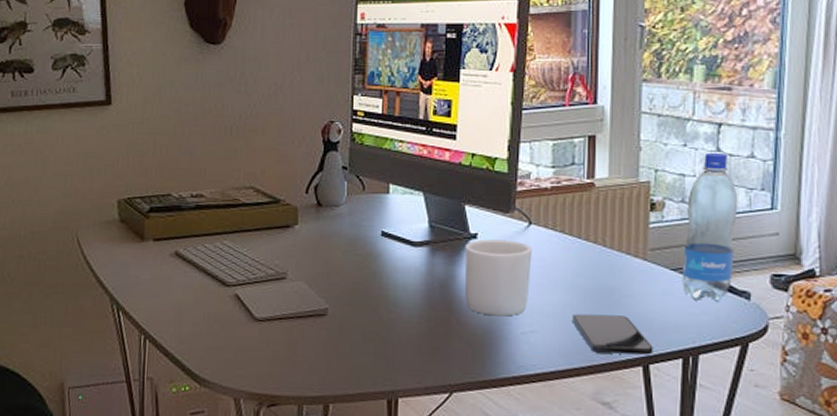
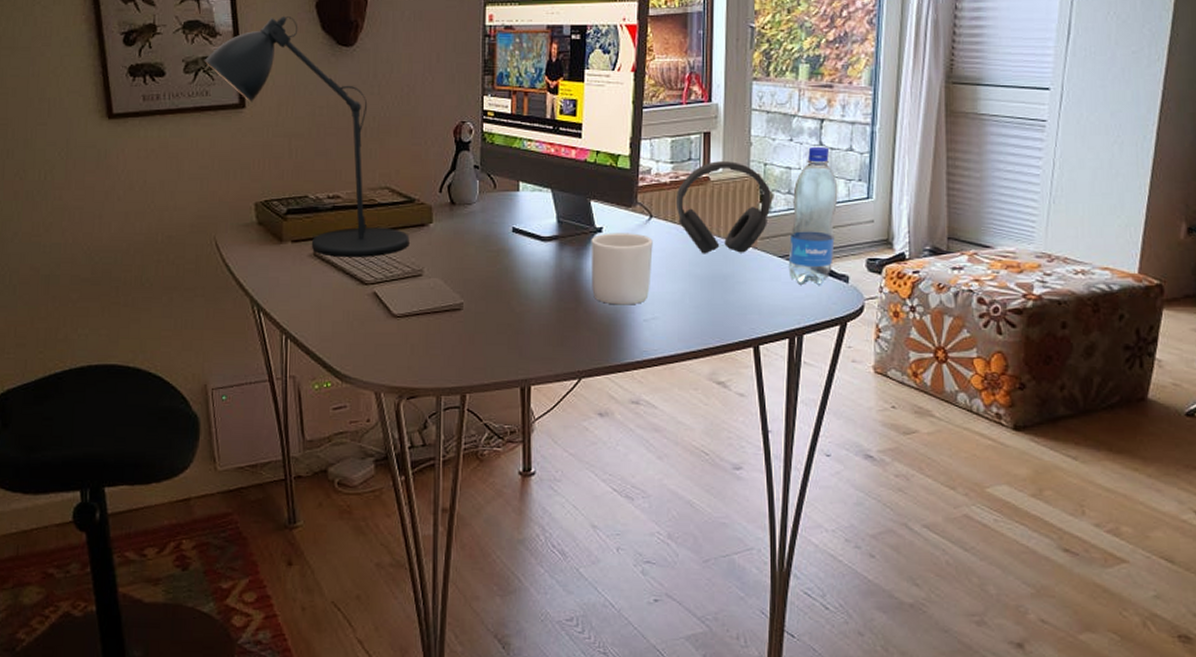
desk lamp: none [72,14,274,258] -> present [204,16,410,257]
headphones: none [557,166,663,265] -> present [675,161,772,254]
phone: present [573,314,654,355] -> none [690,300,763,337]

